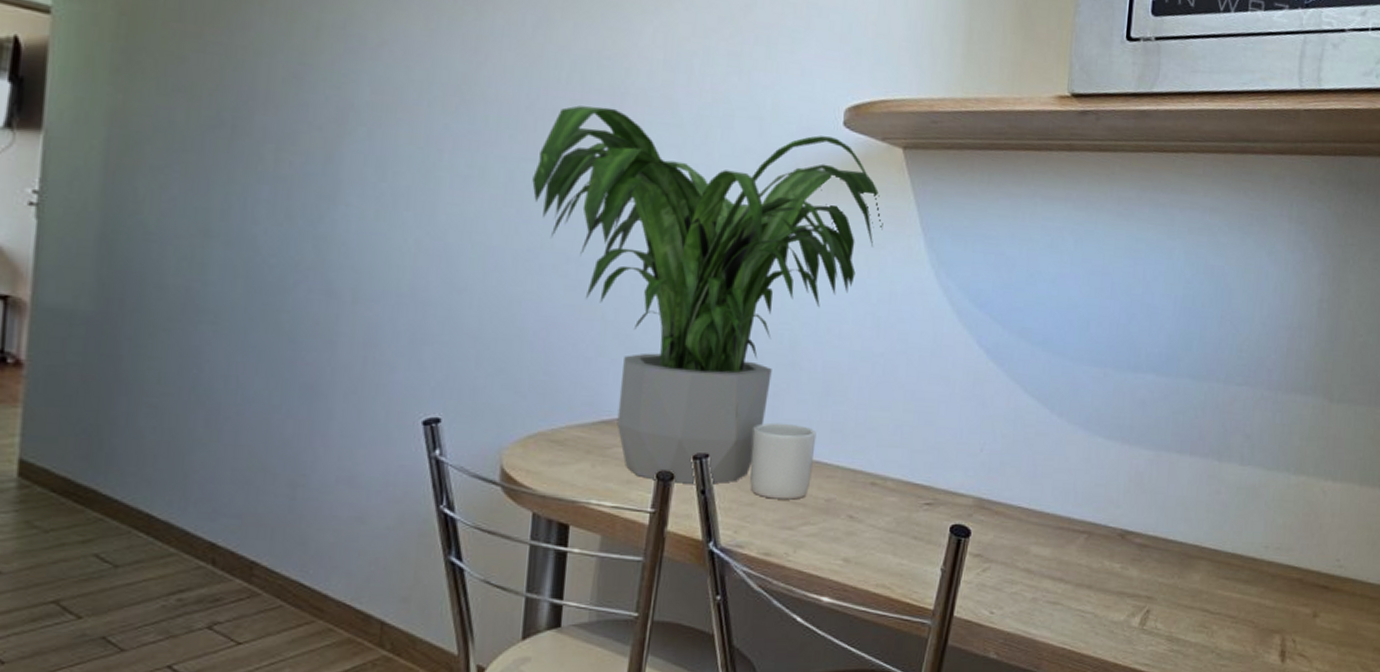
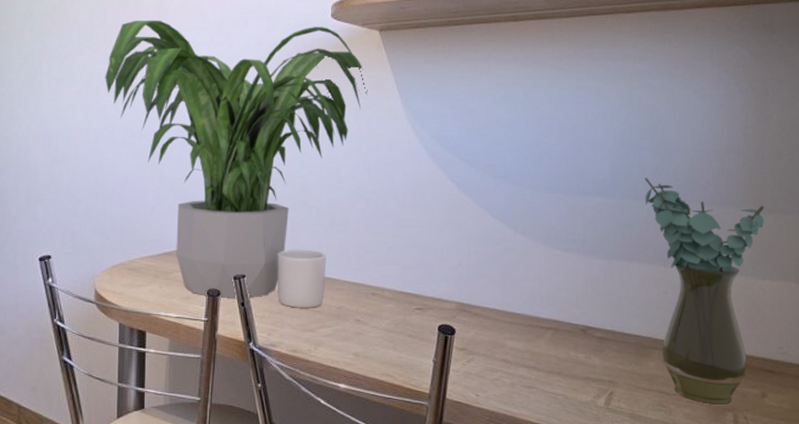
vase: none [1203,354,1334,625] -> present [645,178,765,404]

